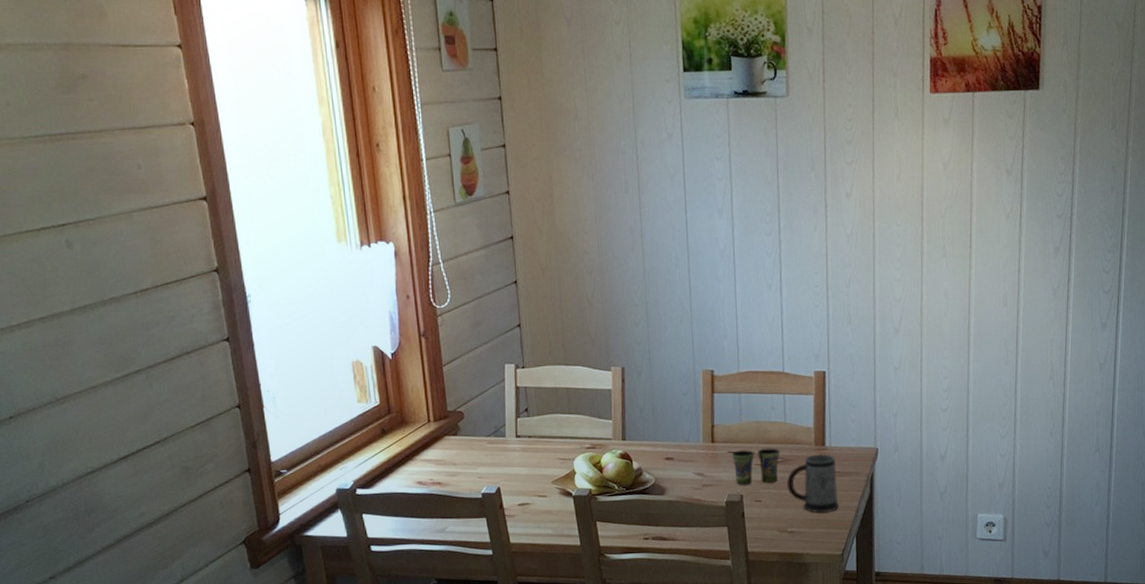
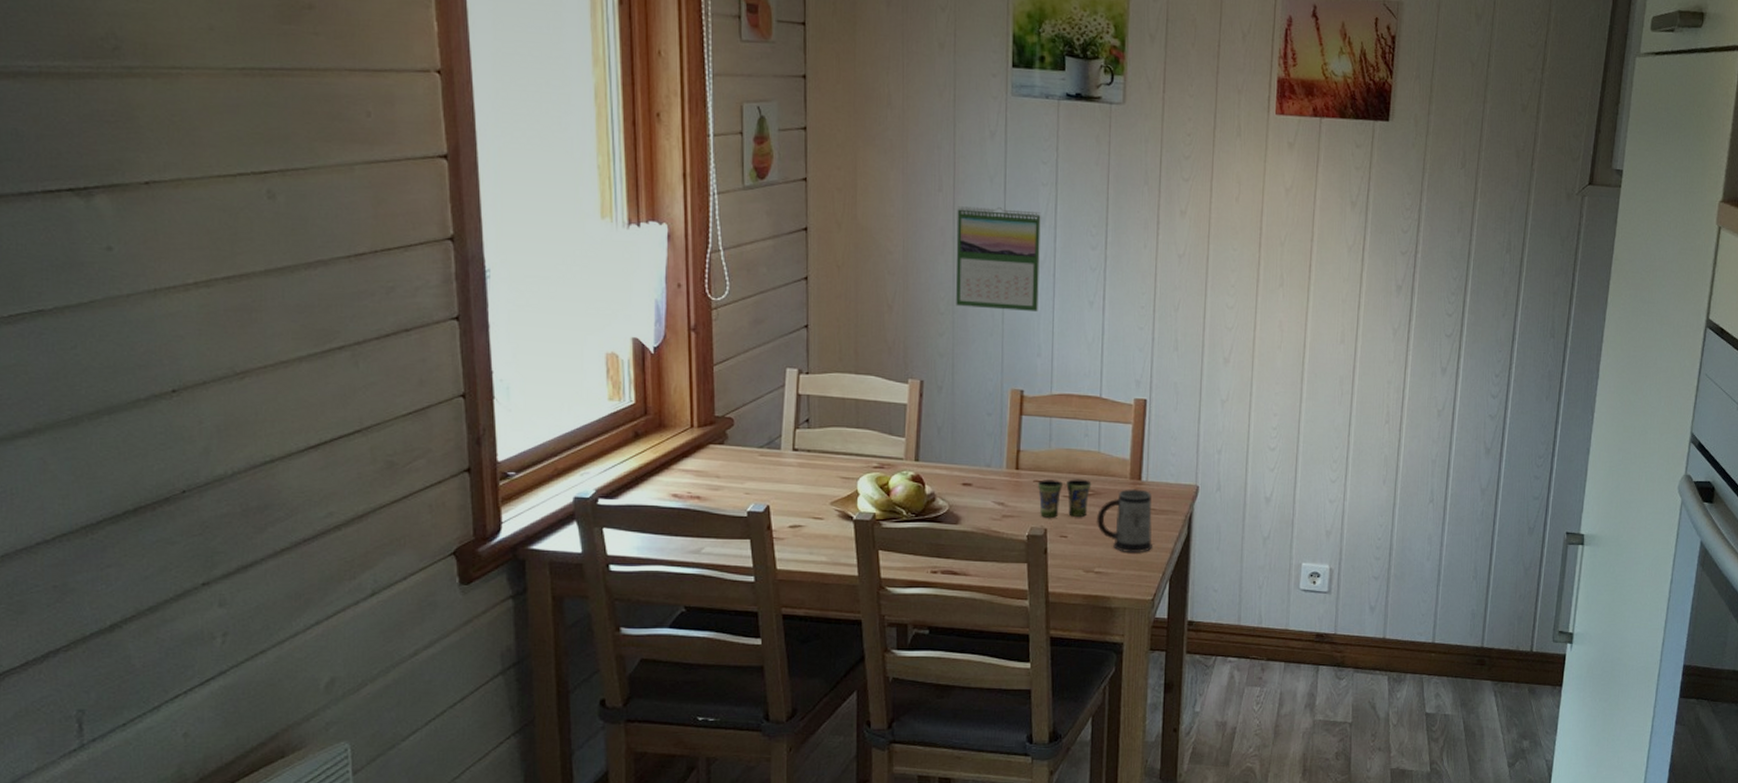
calendar: none [643,203,722,298] -> present [956,206,1041,311]

